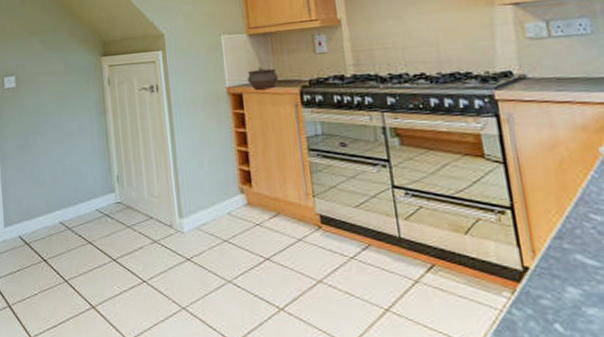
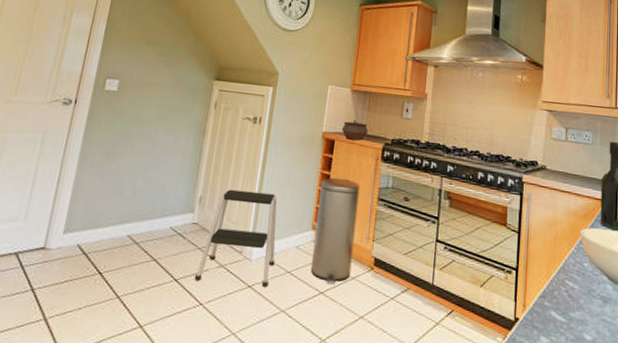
step stool: none [131,161,209,258] -> present [194,189,277,287]
pedal bin: none [238,133,296,248] -> present [310,177,360,284]

